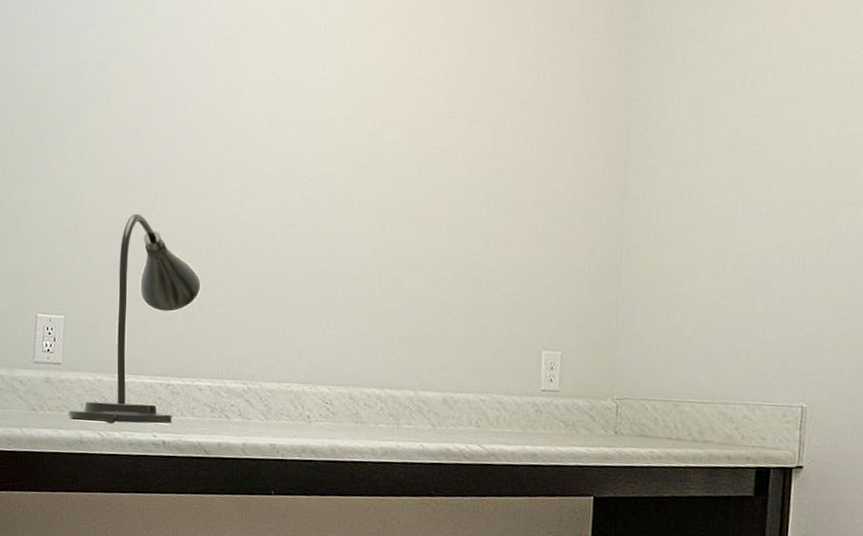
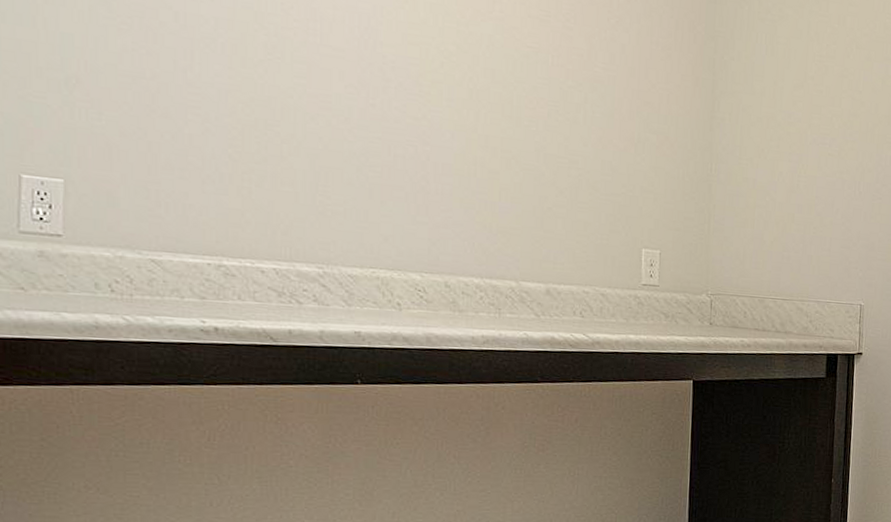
desk lamp: present [68,213,200,425] -> none [76,70,258,309]

